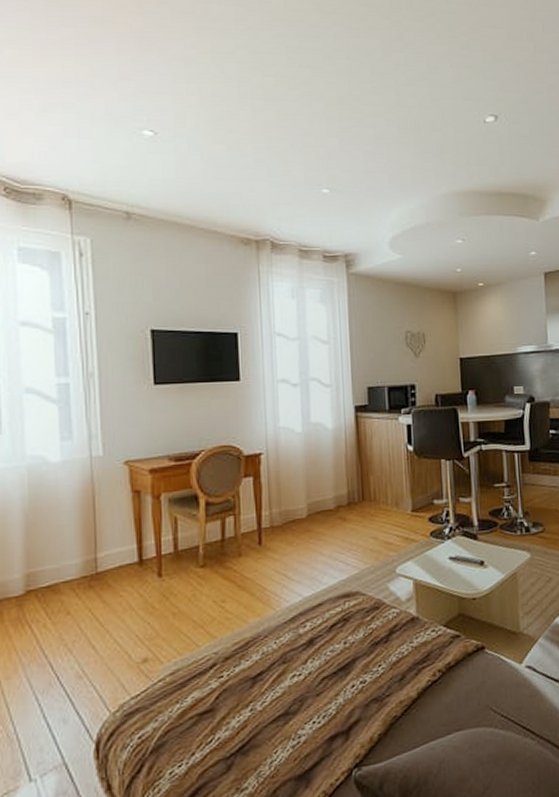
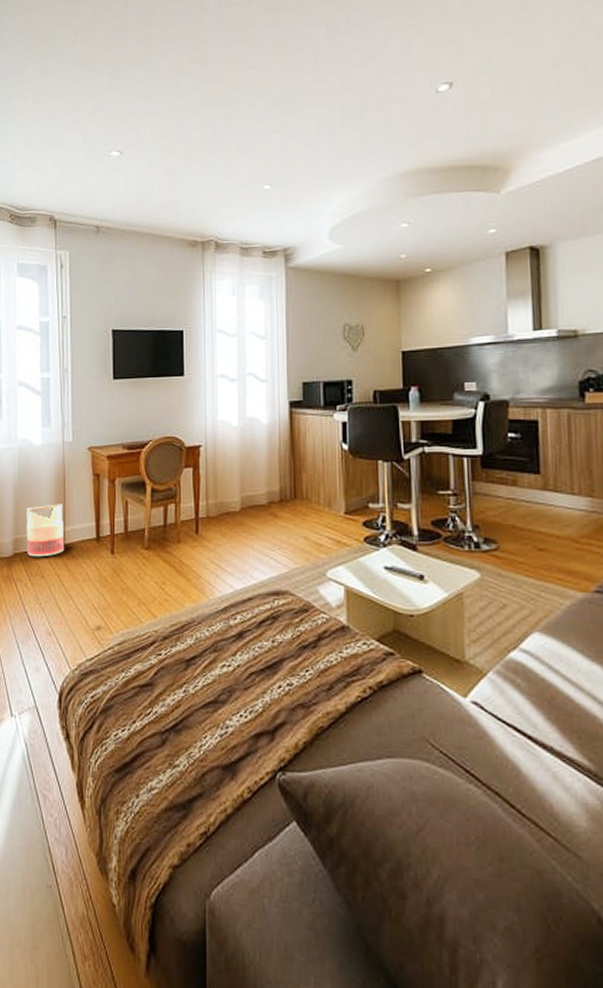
basket: none [40,527,96,591] -> present [25,504,64,556]

